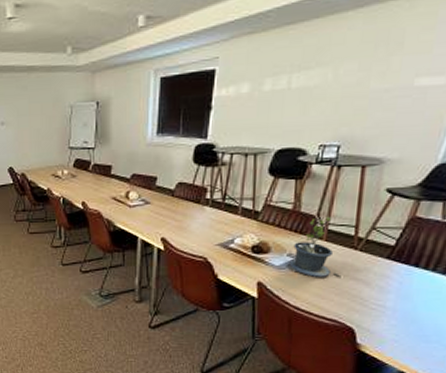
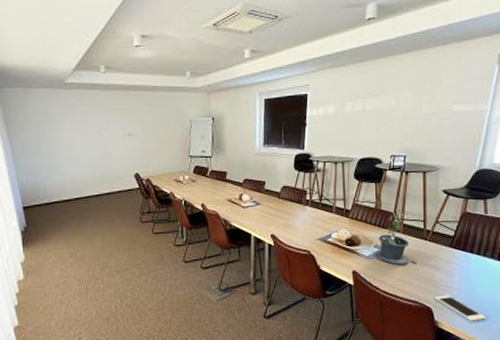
cell phone: none [360,314,426,347] -> present [435,295,486,322]

